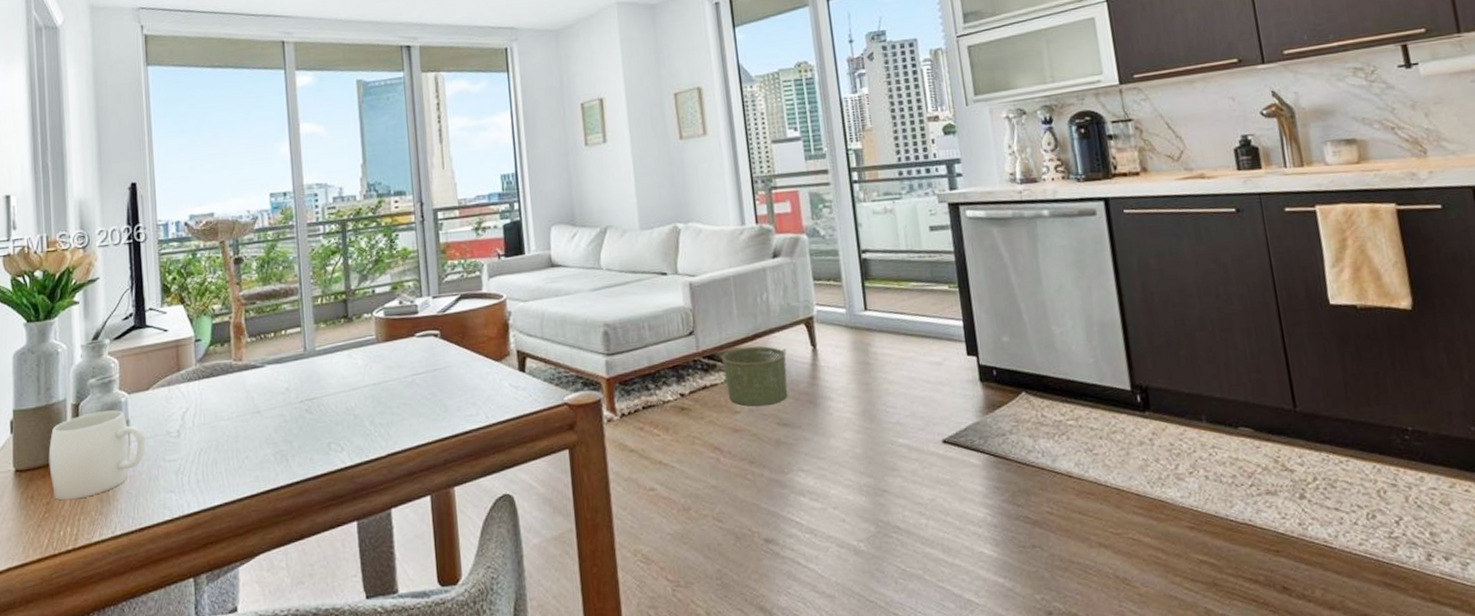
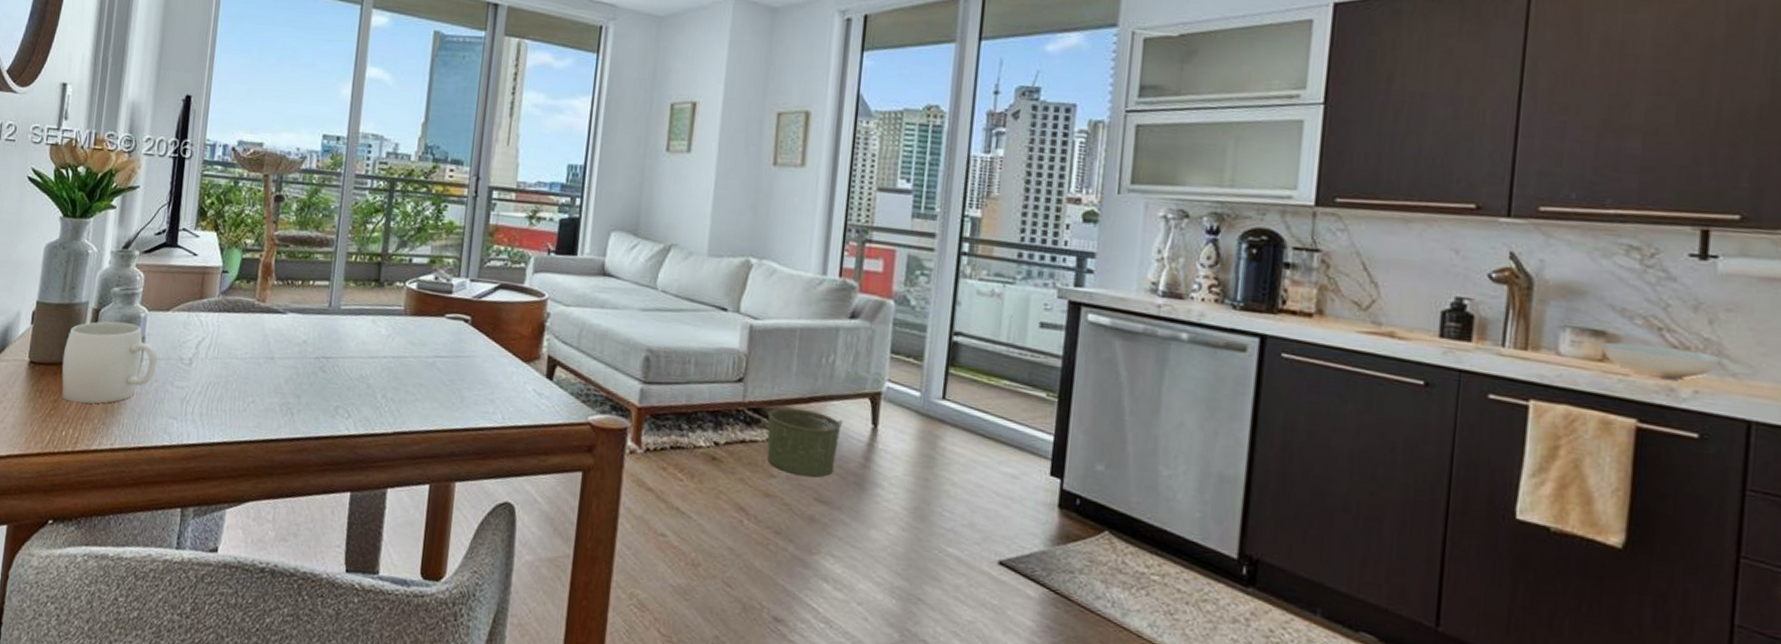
bowl: none [1354,140,1441,168] -> present [1601,342,1720,380]

